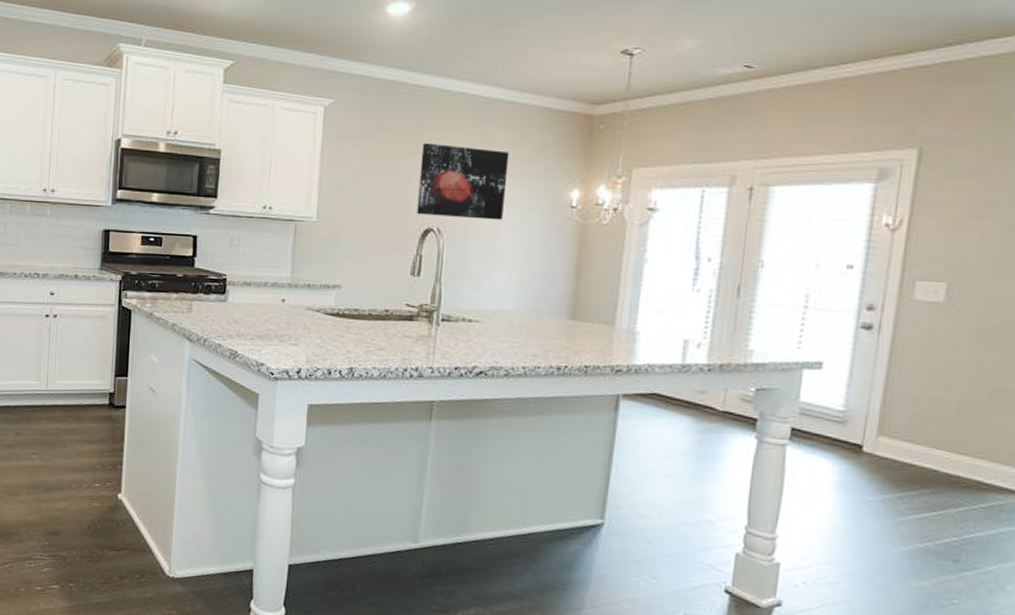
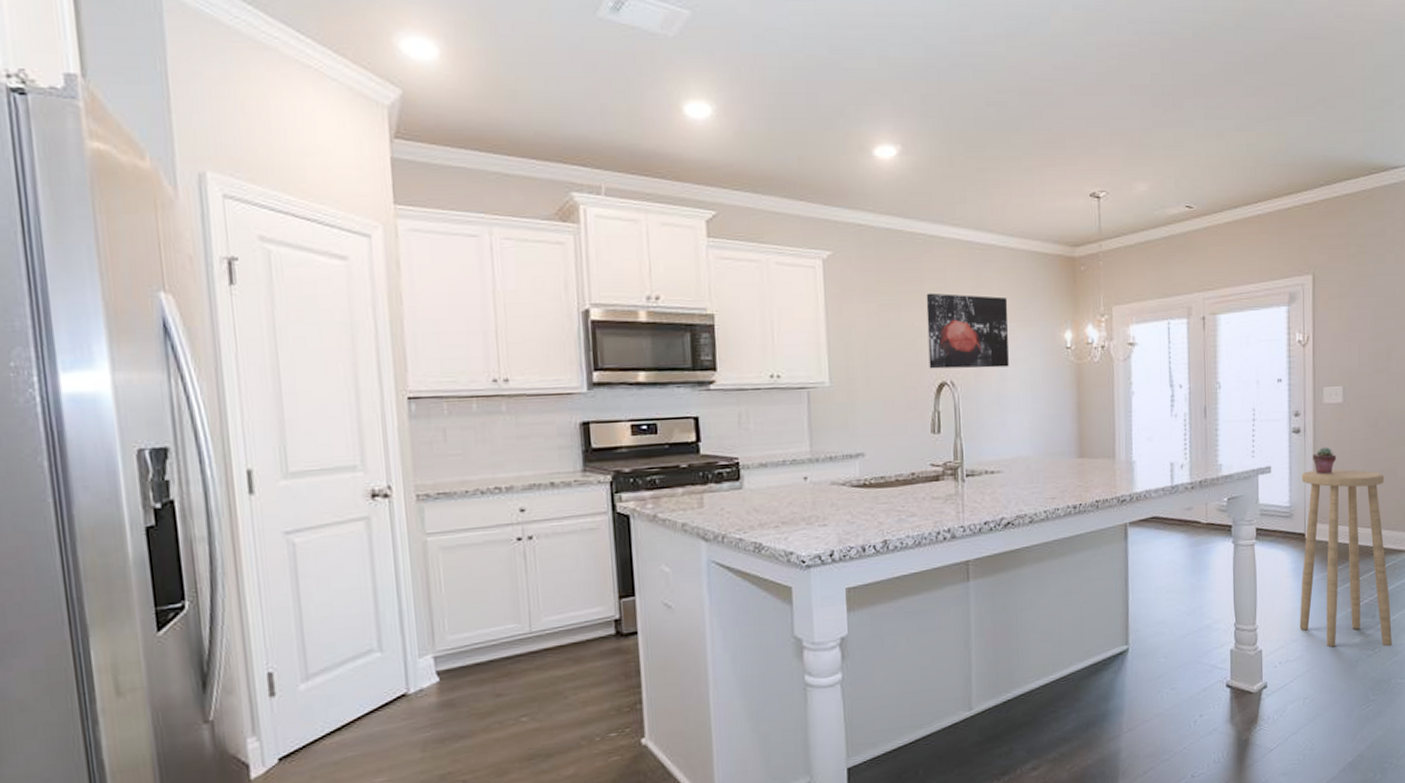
stool: none [838,374,1000,601] -> present [1299,469,1392,647]
potted succulent: none [887,350,926,384] -> present [1313,446,1337,475]

